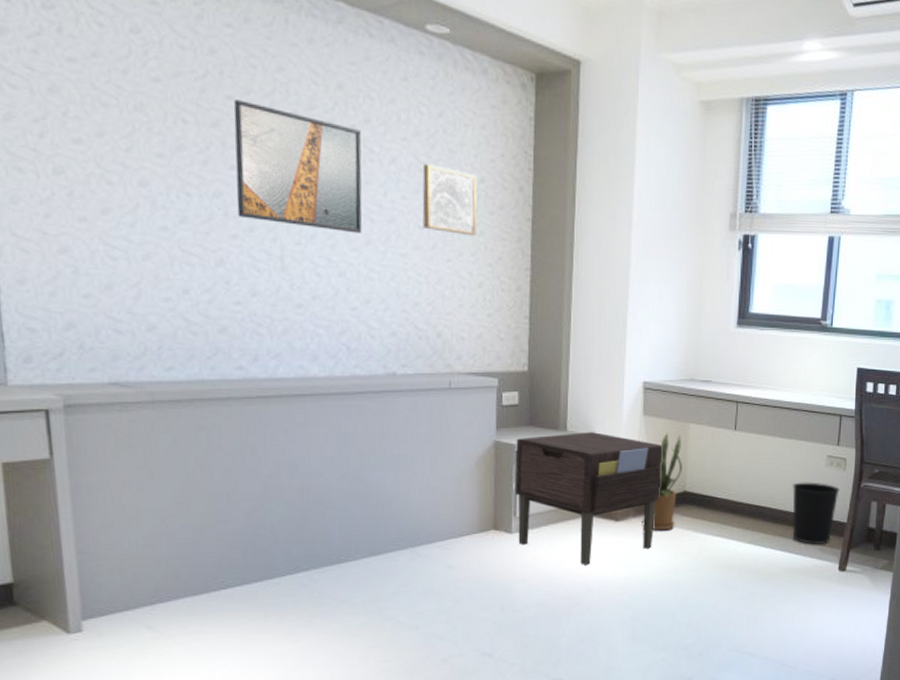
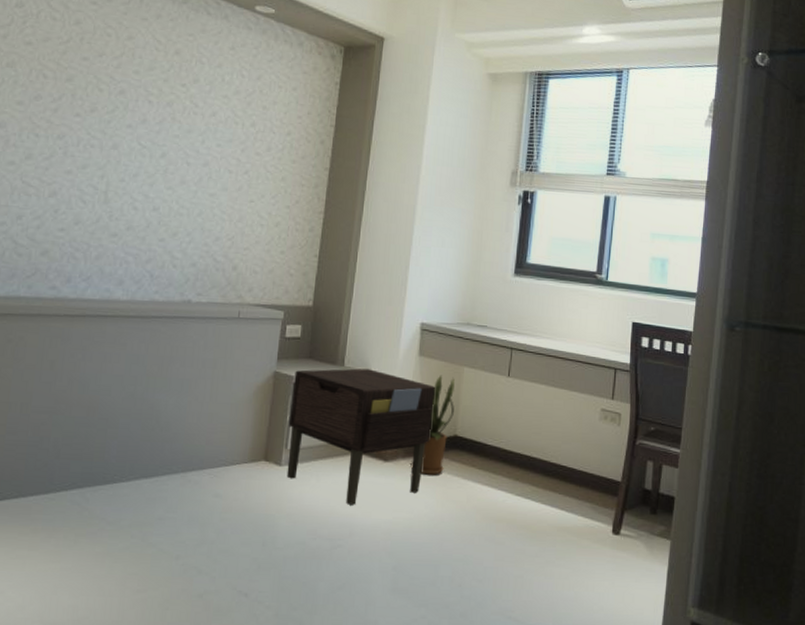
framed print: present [233,100,362,234] -> none [75,61,189,175]
wall art: present [422,164,478,236] -> none [232,118,286,181]
wastebasket: present [792,482,840,545] -> none [564,434,614,504]

